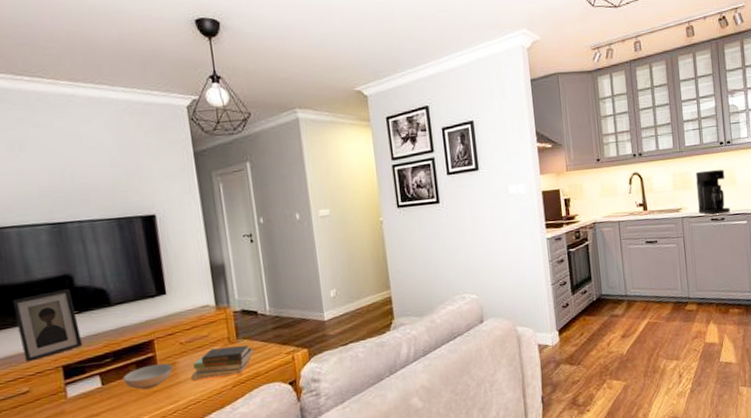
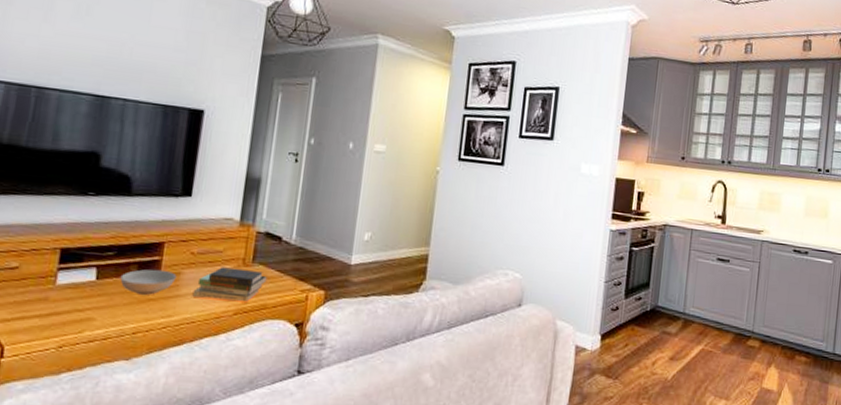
picture frame: present [12,289,83,362] -> none [24,165,94,236]
coffee maker: present [696,169,730,215] -> none [781,194,818,247]

